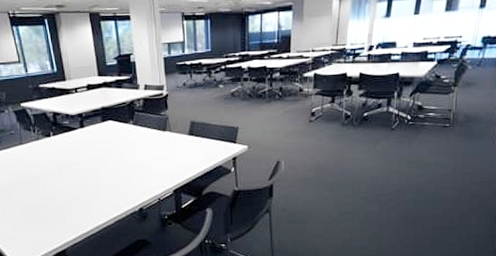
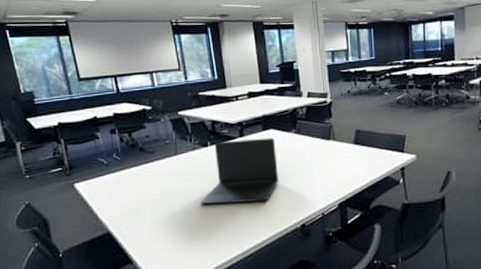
laptop: none [46,129,117,190] -> present [201,138,278,205]

